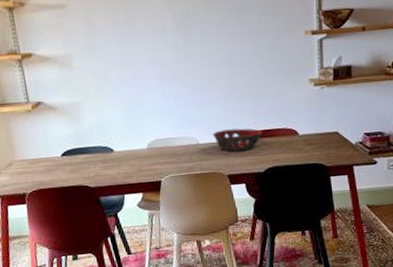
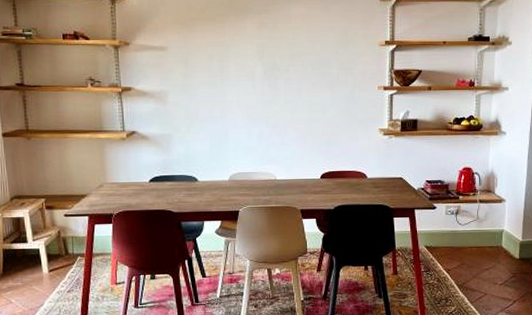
decorative bowl: present [212,128,263,152] -> none [289,168,335,189]

